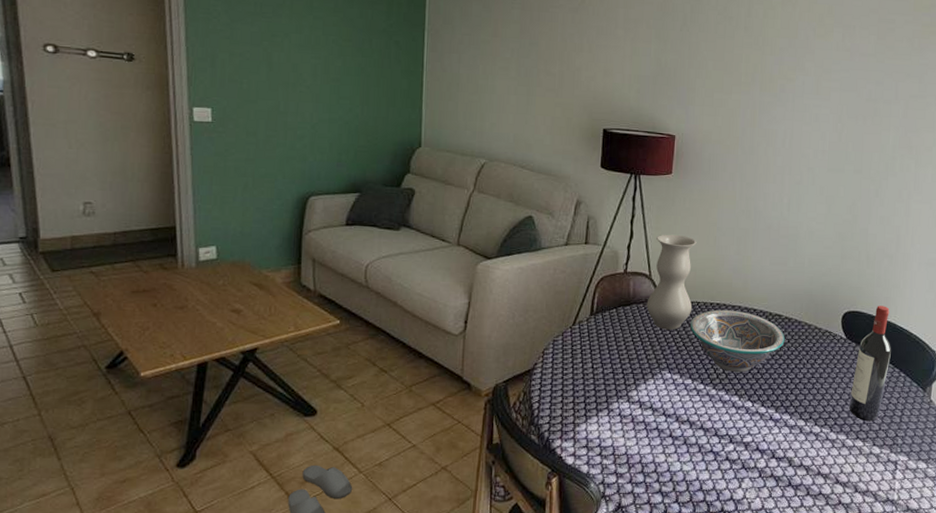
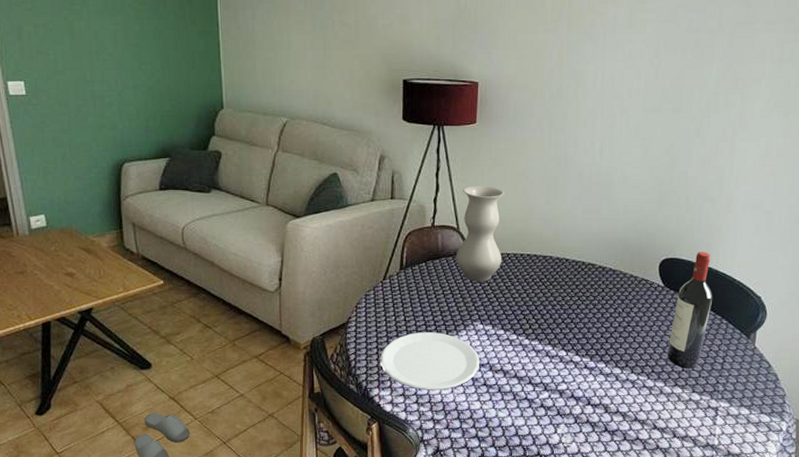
plate: none [564,380,667,442] -> present [380,332,480,391]
bowl: present [690,309,785,373] -> none [501,260,599,323]

